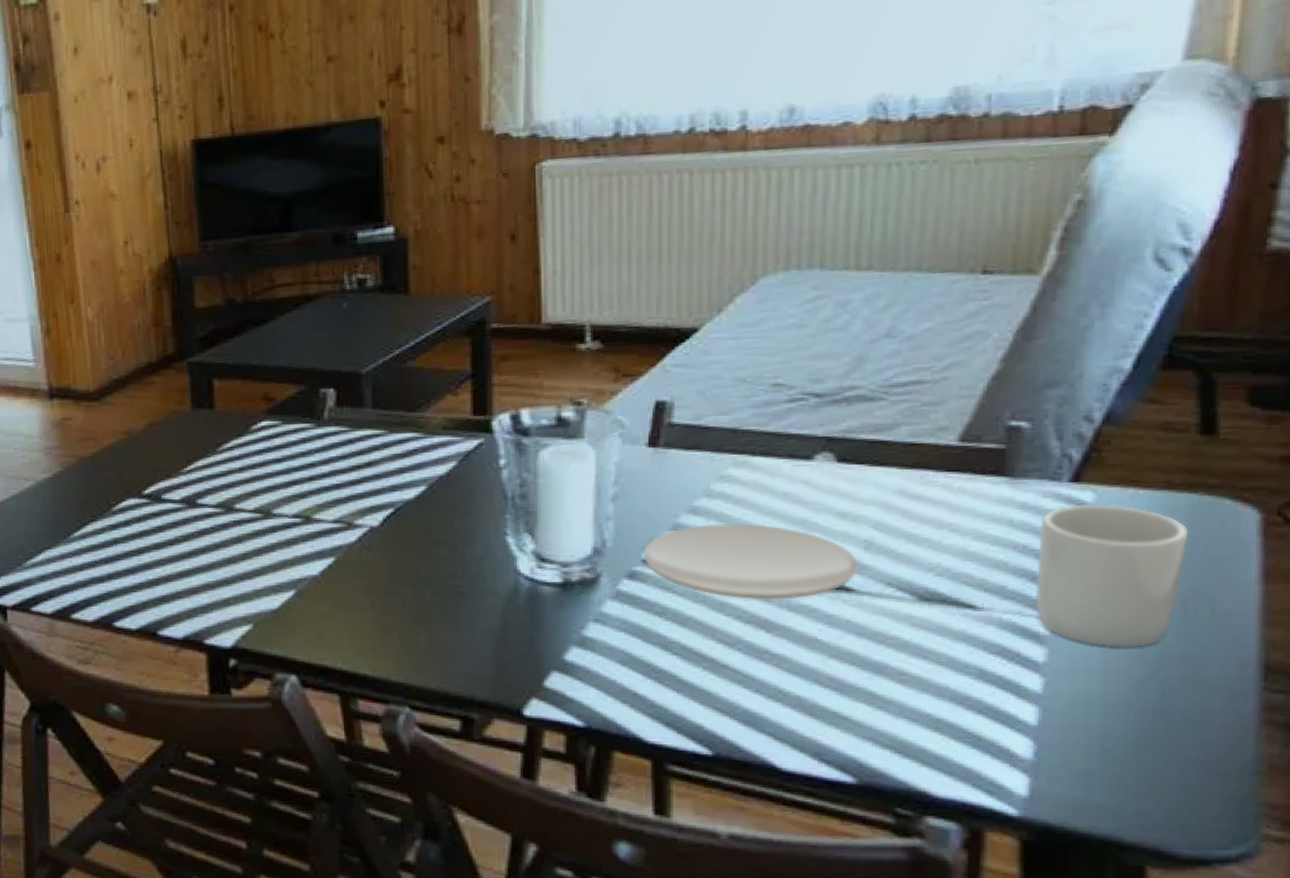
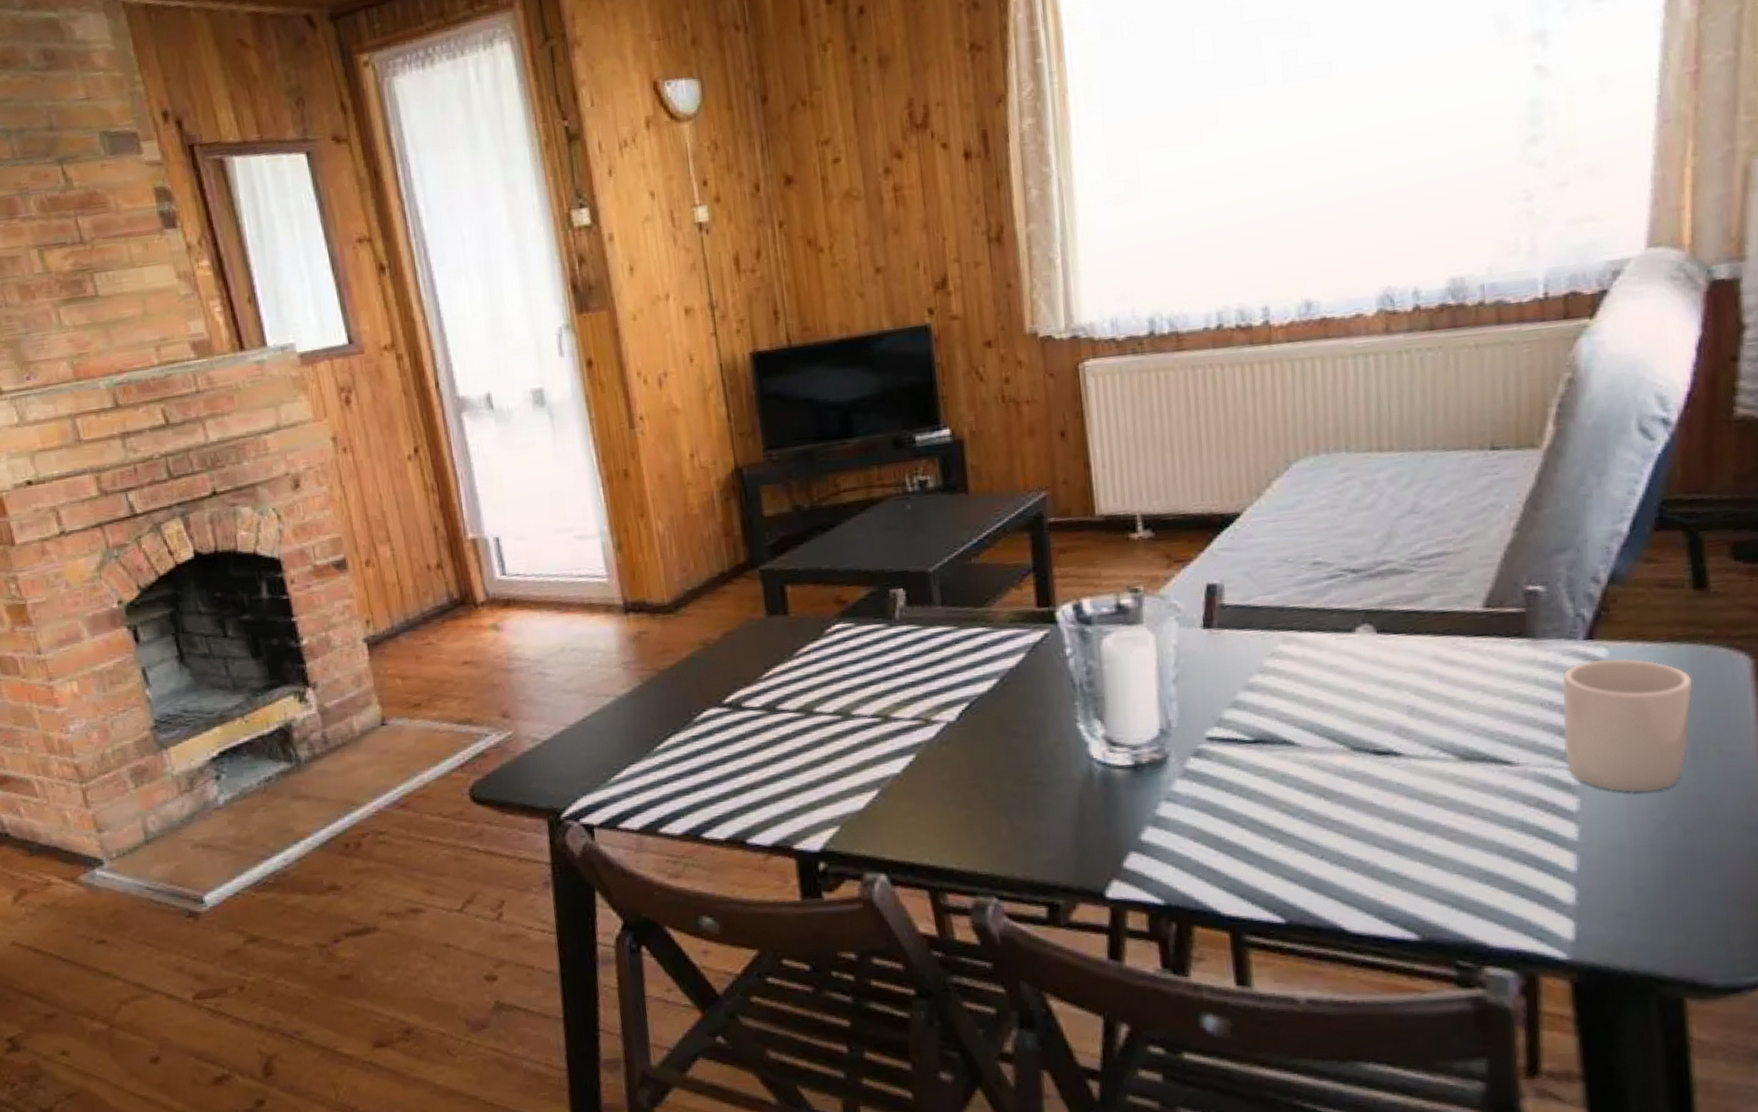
plate: present [643,523,858,600] -> none [1206,697,1404,770]

